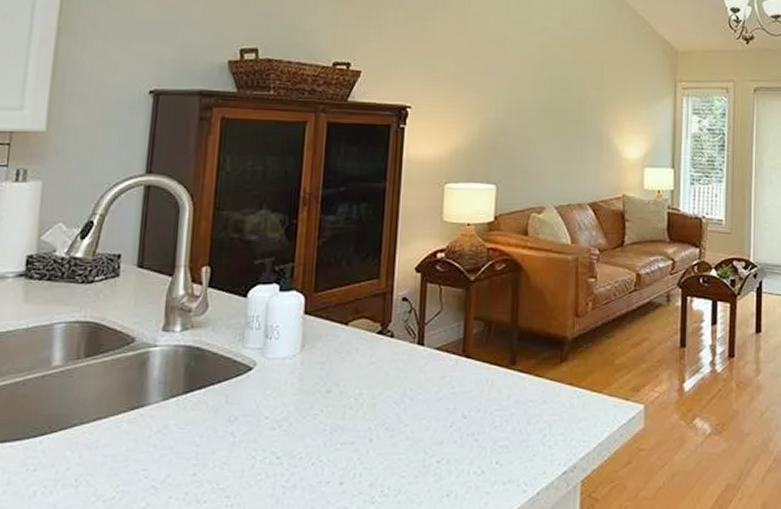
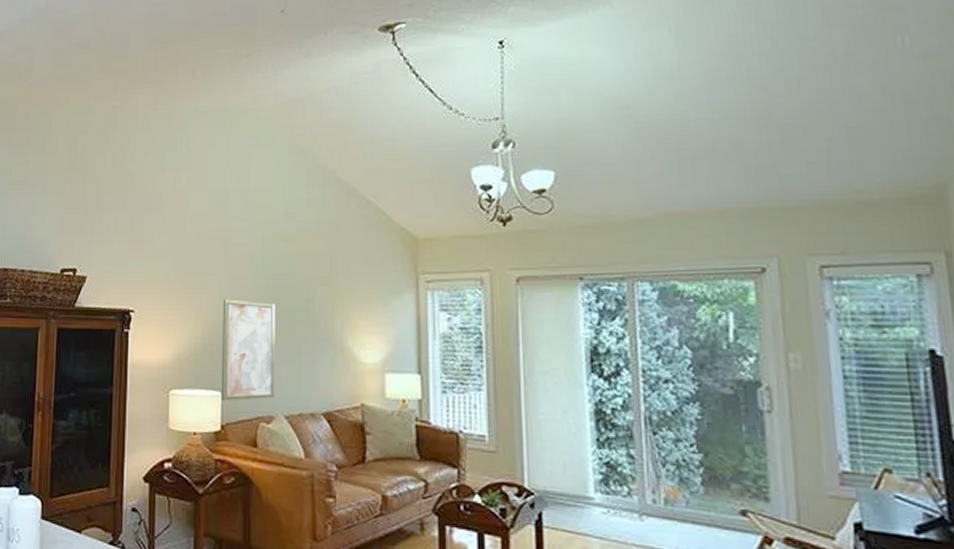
wall art: none [496,98,551,194] -> present [222,299,276,401]

